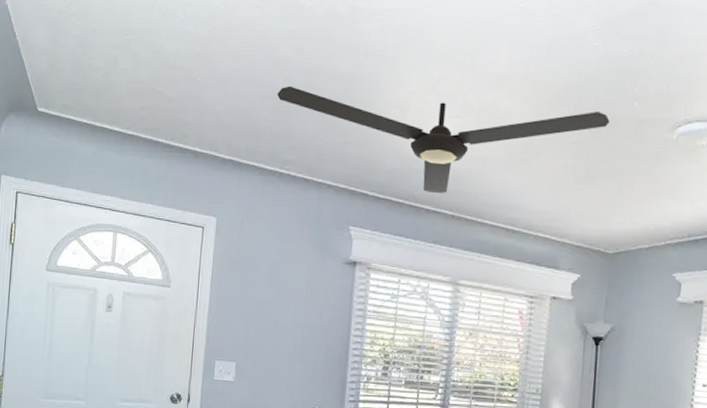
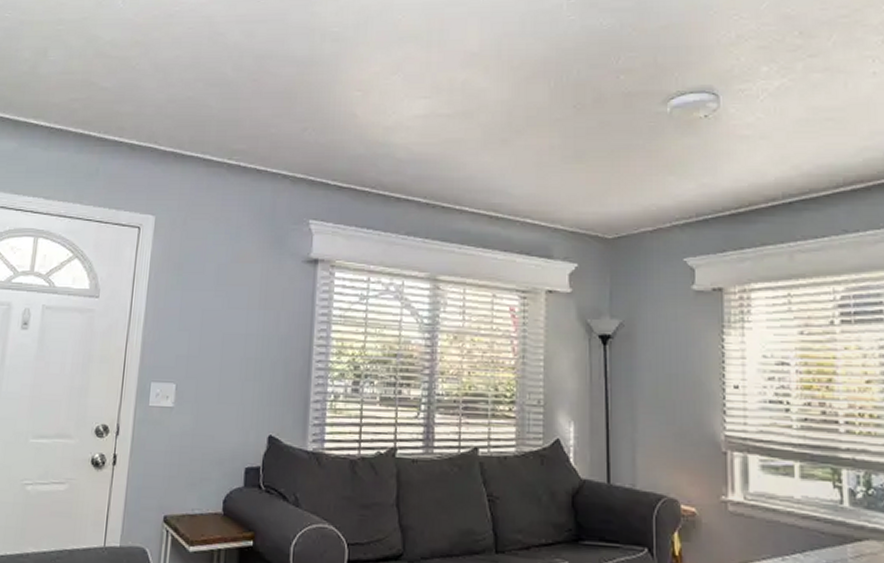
ceiling fan: present [276,86,610,194] -> none [224,71,595,180]

